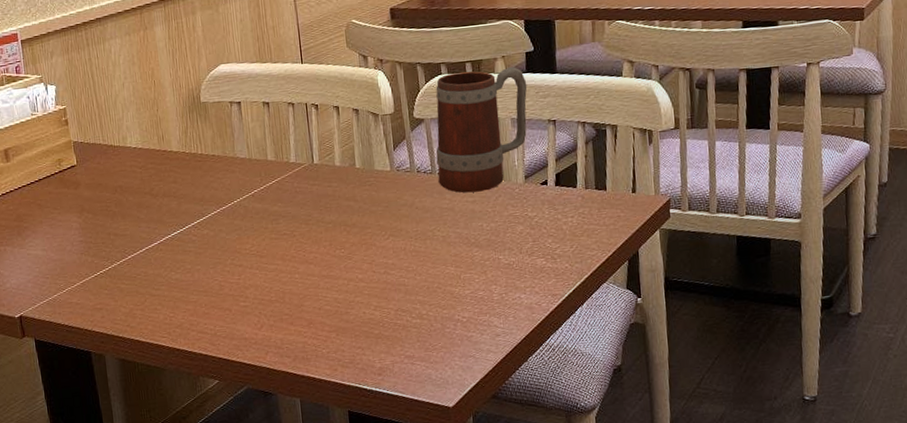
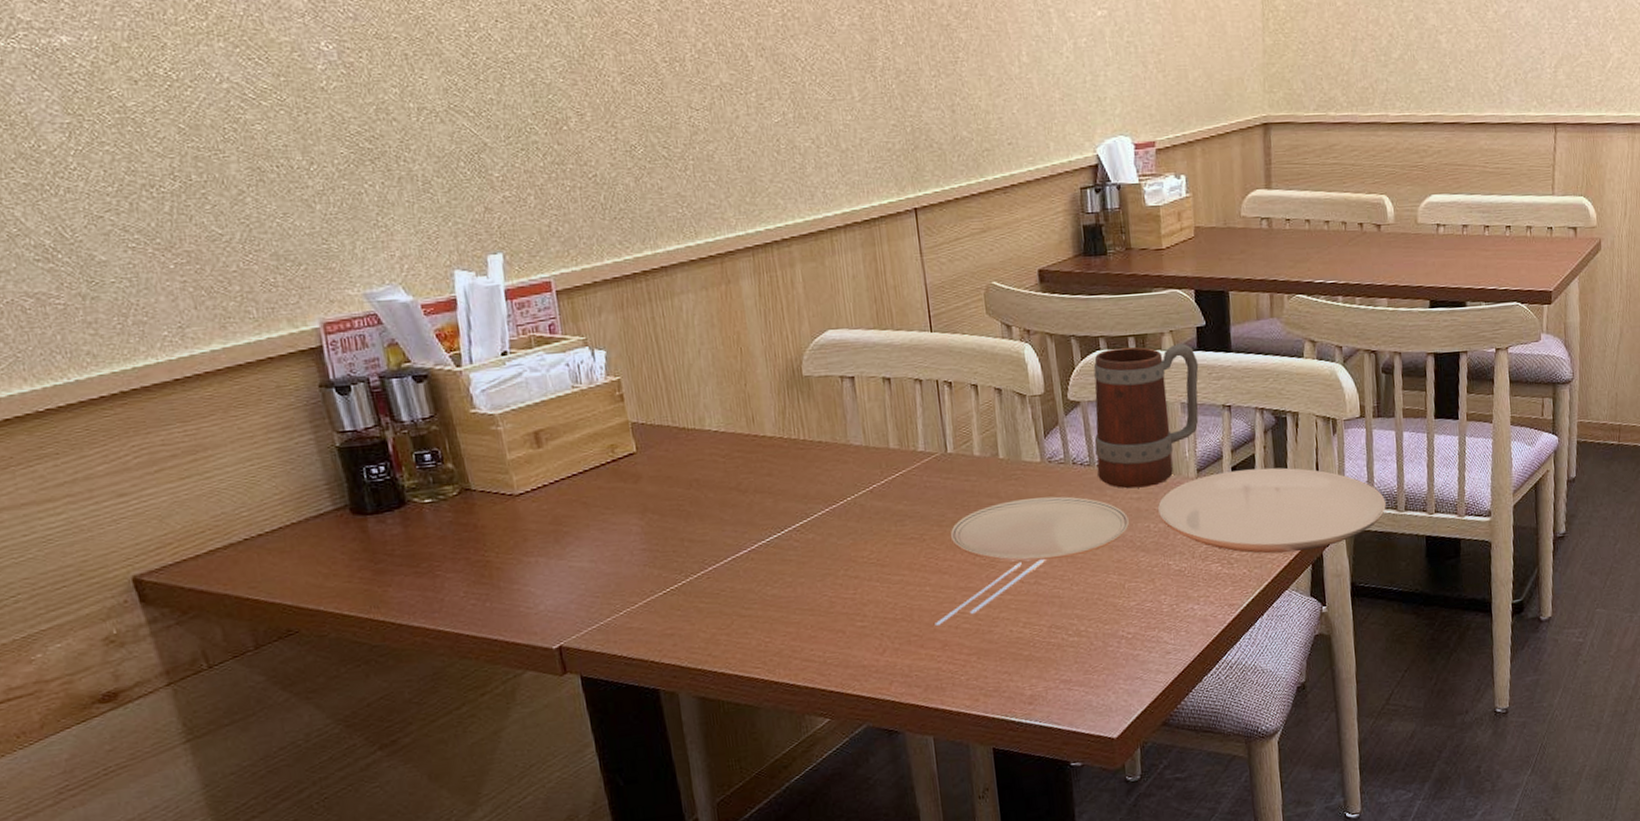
chopsticks: none [302,253,393,307] -> present [934,559,1045,626]
plate: none [315,199,466,255] -> present [950,496,1130,562]
plate: none [489,174,699,250] -> present [1157,467,1386,554]

